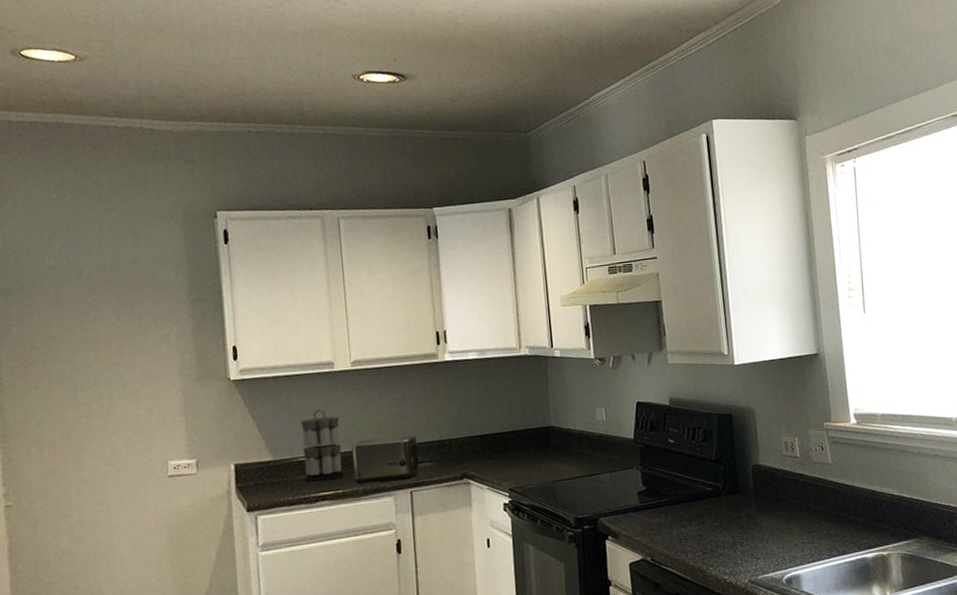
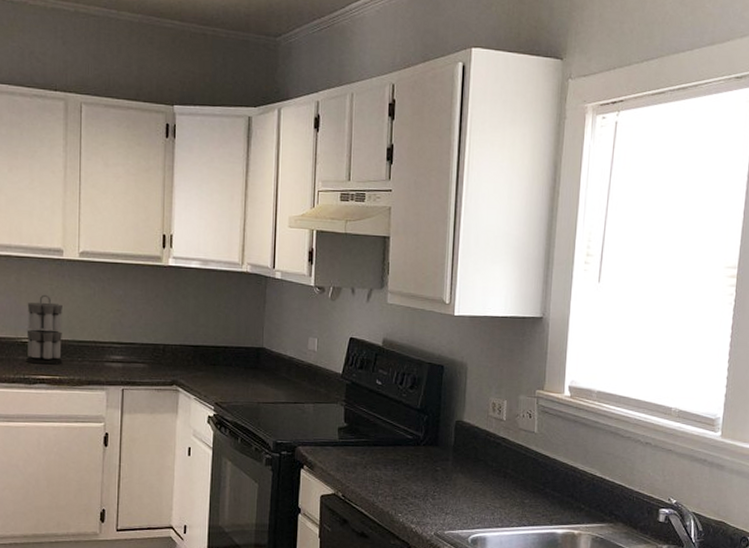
toaster: present [351,435,421,484] -> none [71,331,136,377]

